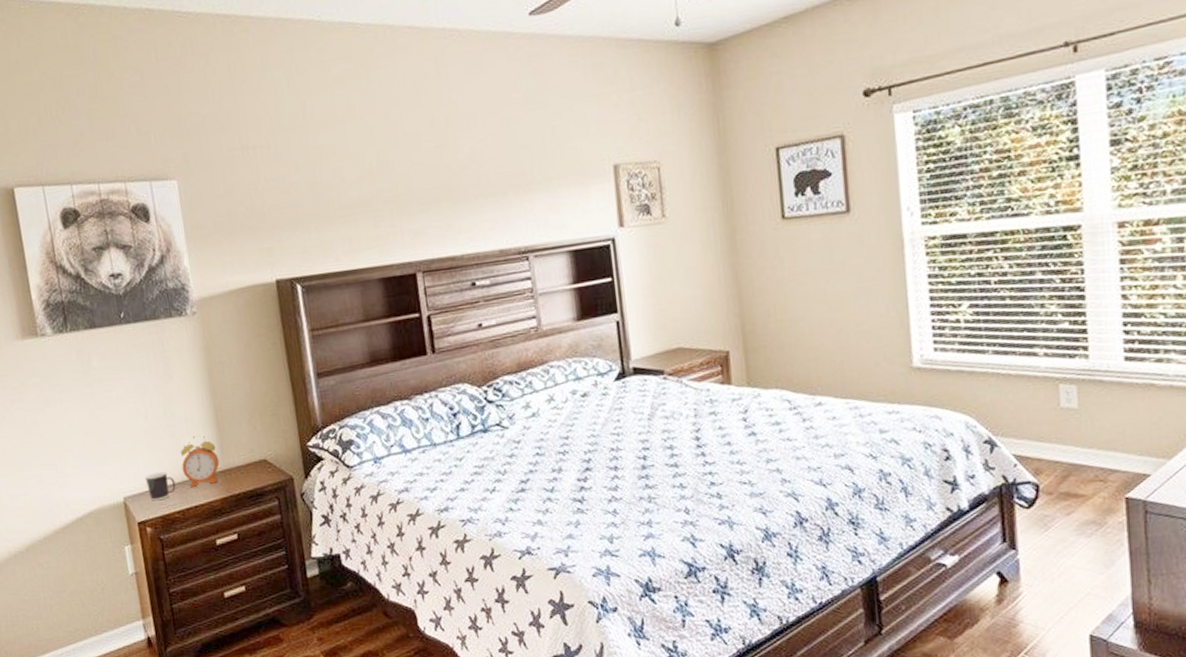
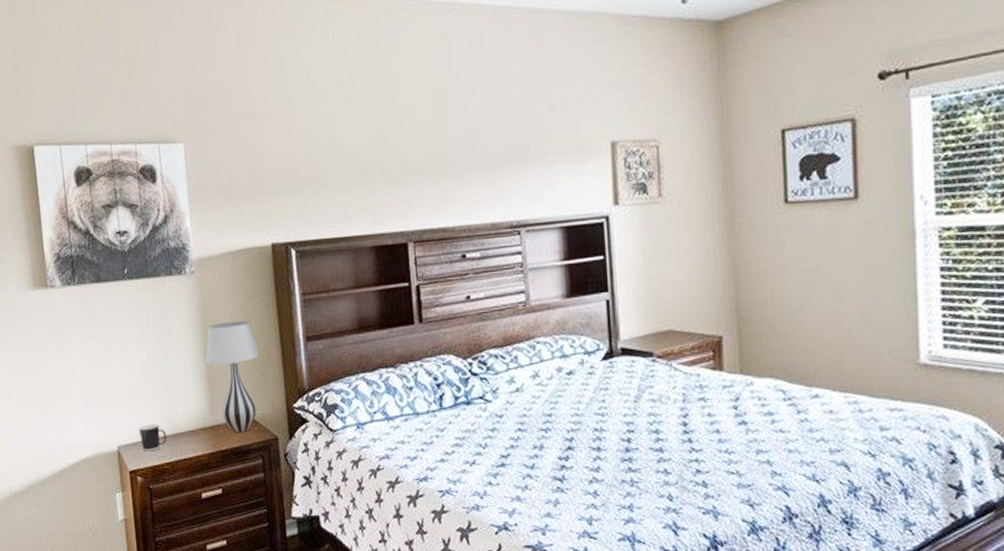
alarm clock: present [180,435,220,488] -> none [173,391,209,441]
table lamp: none [213,360,270,476] -> present [206,321,260,433]

